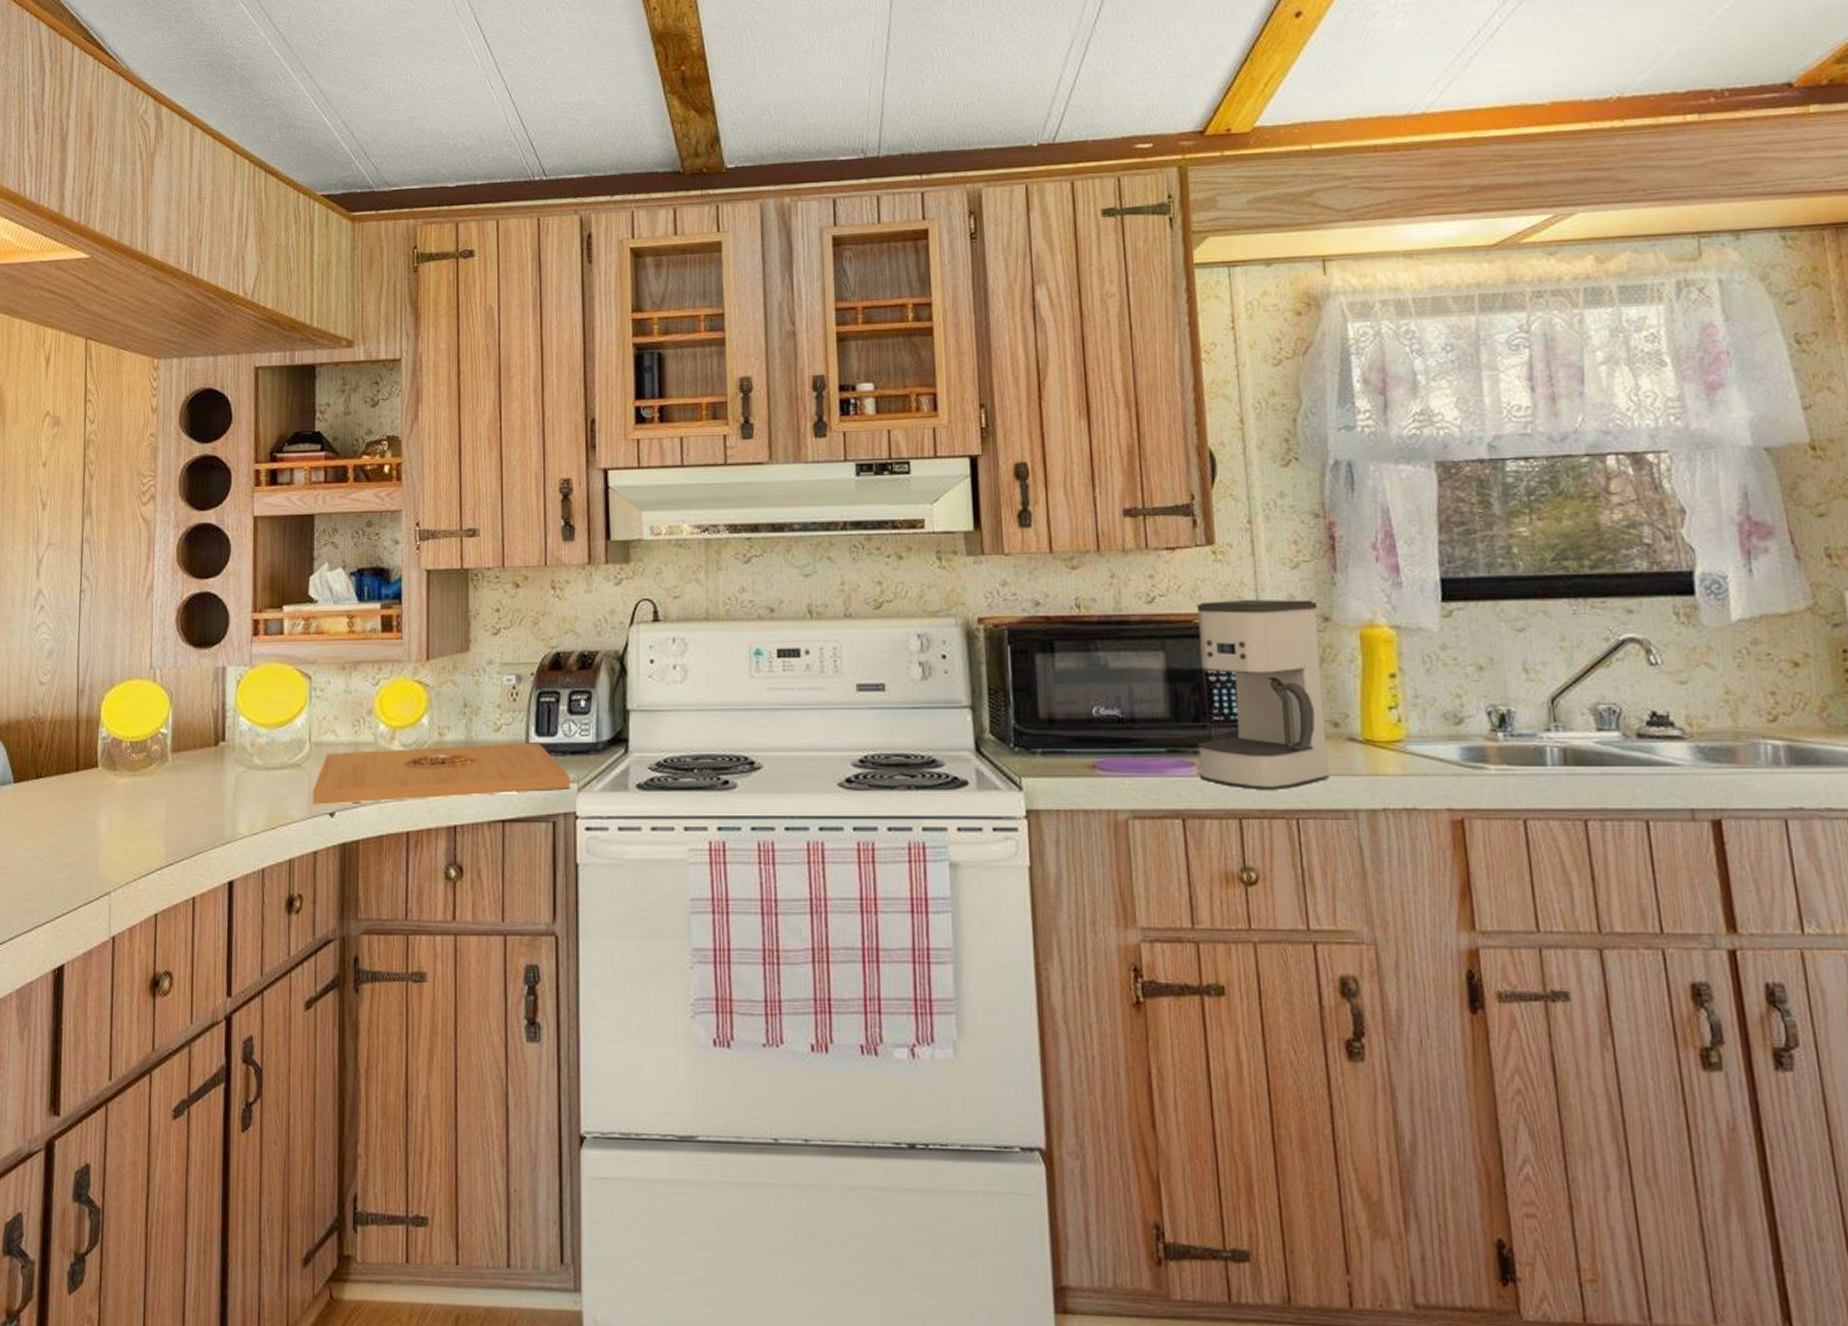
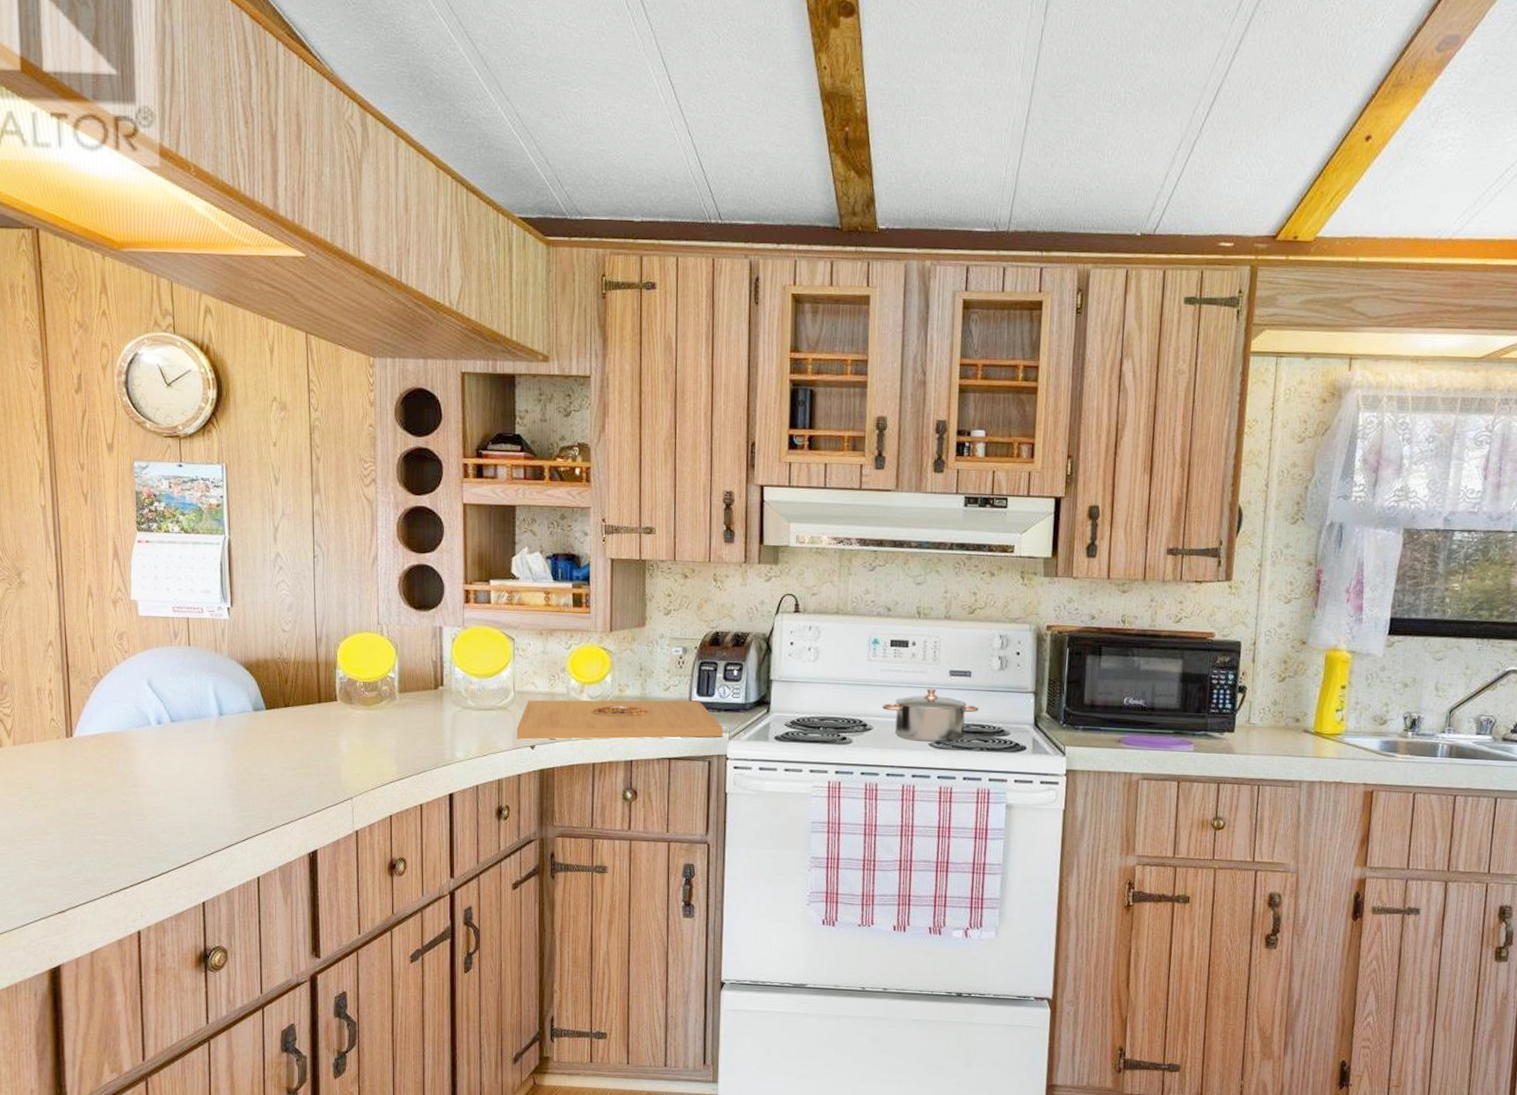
cooking pot: none [773,709,899,783] -> present [882,688,978,743]
coffee maker: present [1196,599,1329,791] -> none [1195,624,1299,765]

